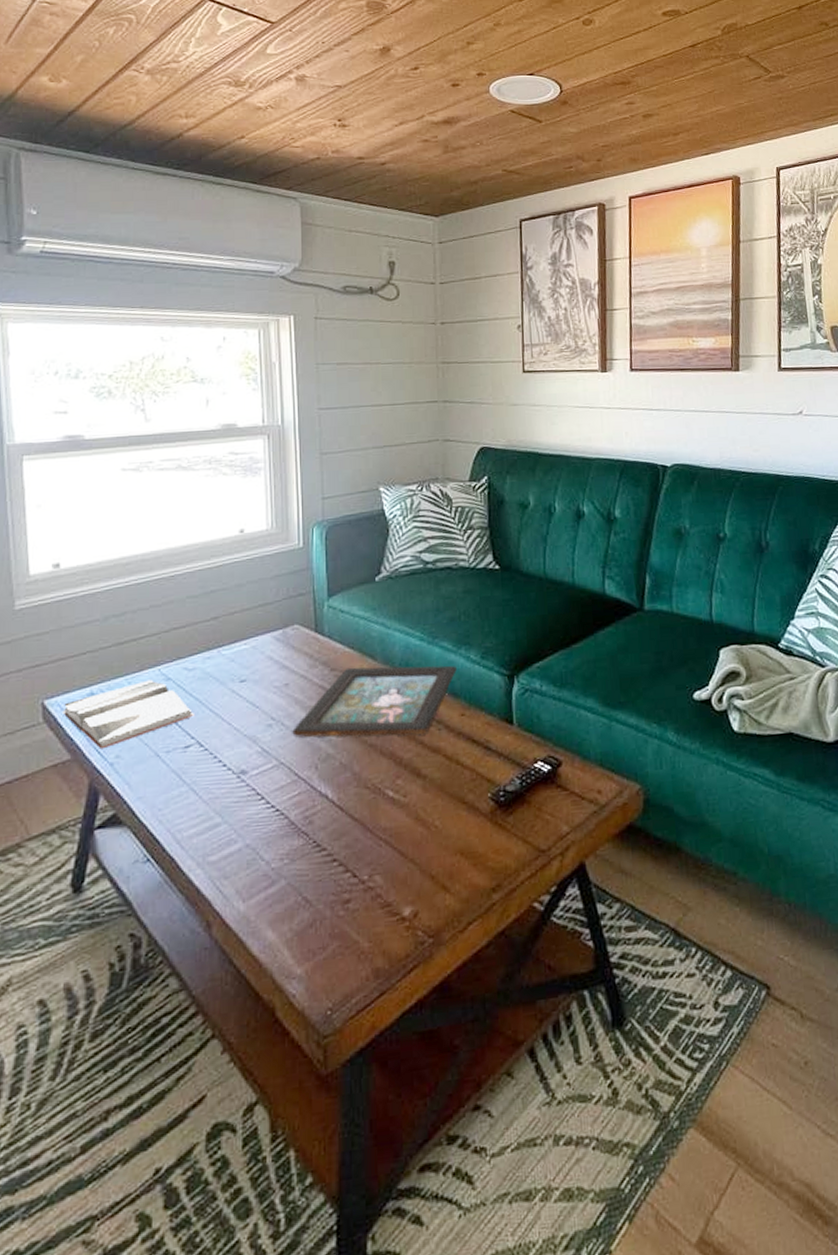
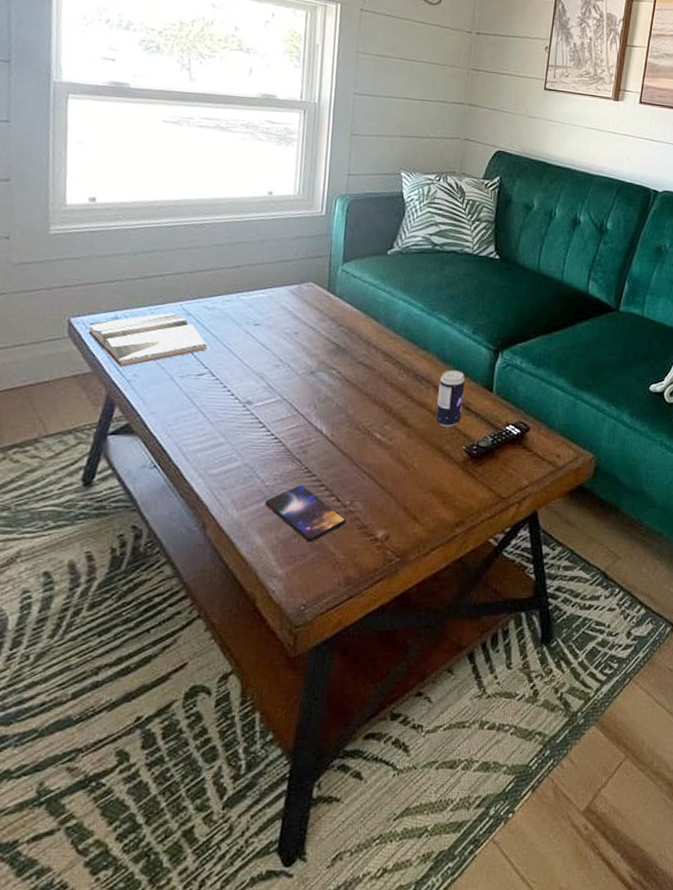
smartphone: none [273,863,367,932] -> present [265,485,347,543]
decorative tray: present [292,665,457,738] -> none [297,325,450,391]
beverage can: none [451,704,482,774] -> present [436,369,465,428]

